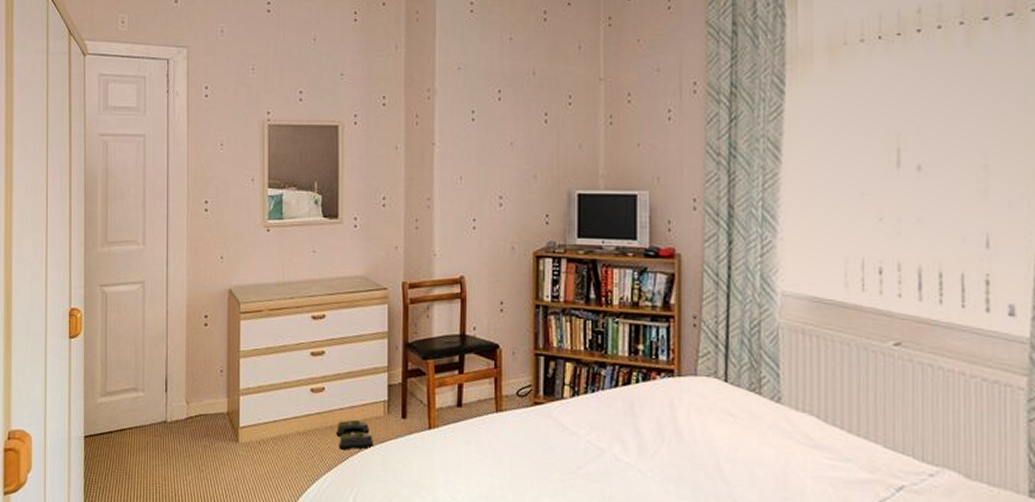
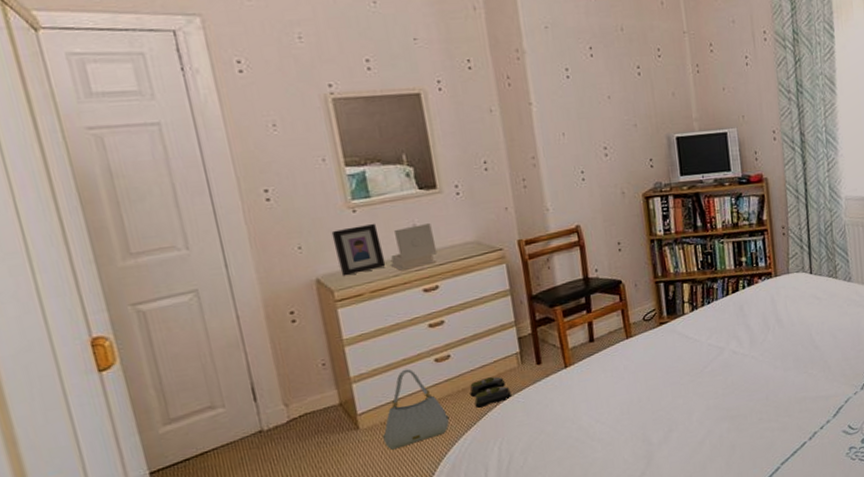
picture frame: none [247,245,285,291] -> present [331,224,386,277]
handbag: none [255,392,314,472] -> present [381,369,450,450]
jewelry box: none [288,252,329,295] -> present [389,223,438,272]

